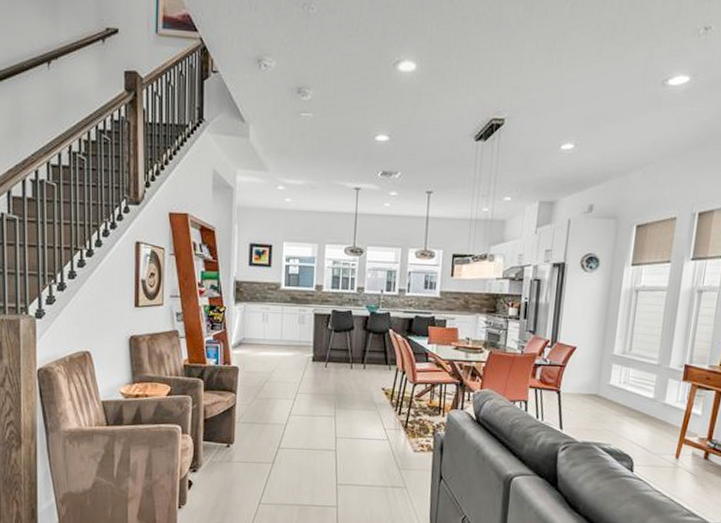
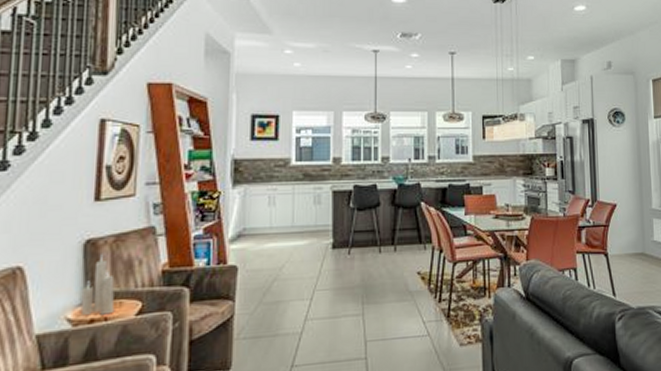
candle: none [129,348,152,393] -> present [80,254,115,317]

